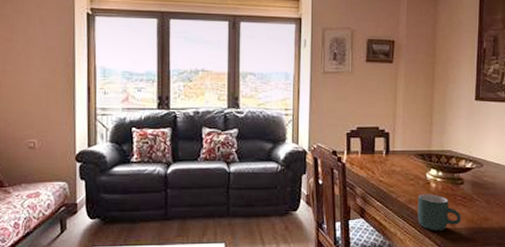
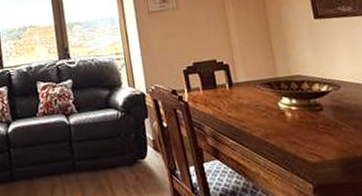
mug: present [417,194,461,231] -> none [274,124,330,167]

